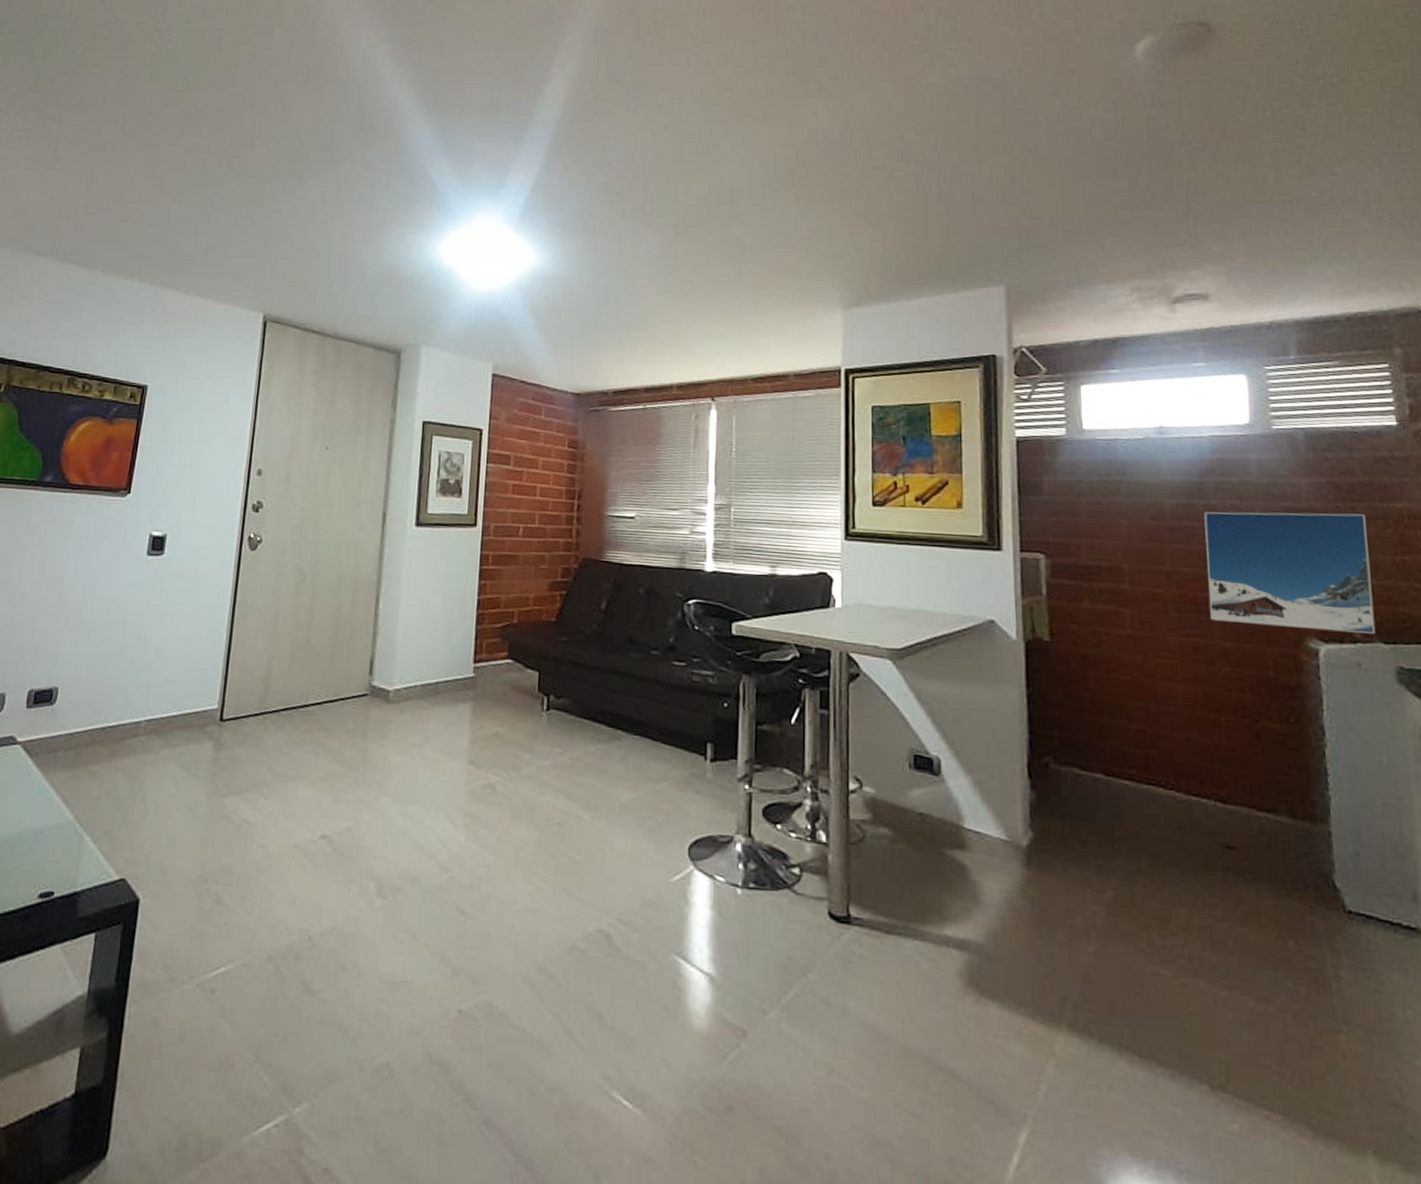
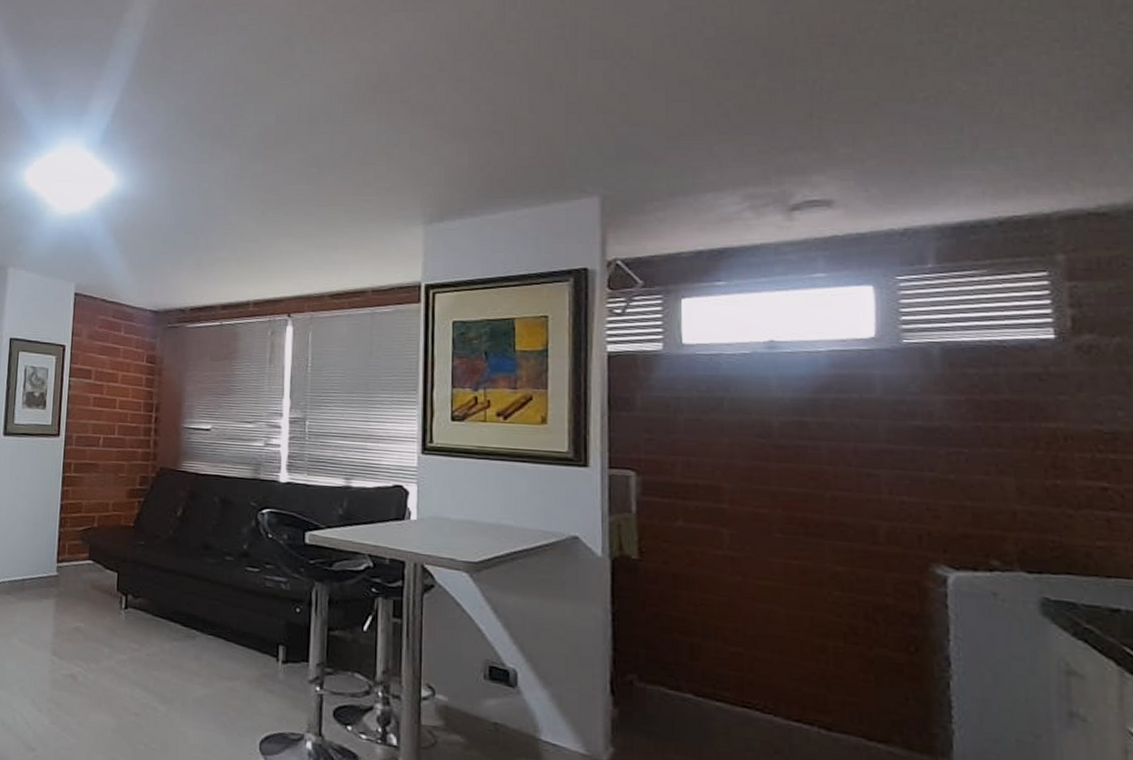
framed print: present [1204,511,1376,634] -> none [818,430,1018,562]

